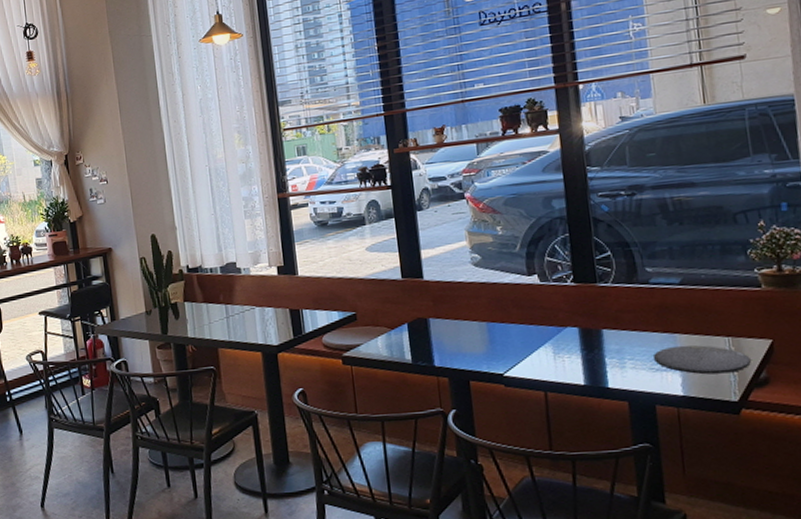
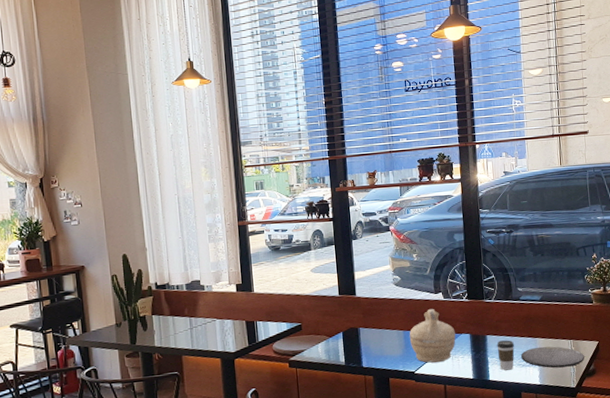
teapot: none [494,295,559,364] -> present [409,309,456,363]
coffee cup: none [617,336,644,376] -> present [497,340,515,371]

